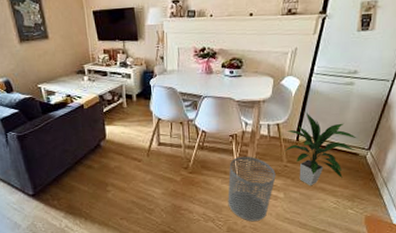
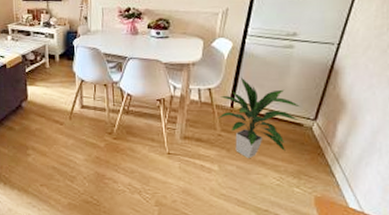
waste bin: present [228,156,276,221] -> none [155,122,209,195]

